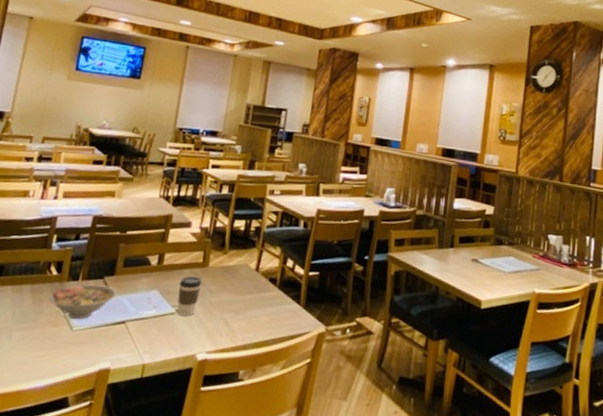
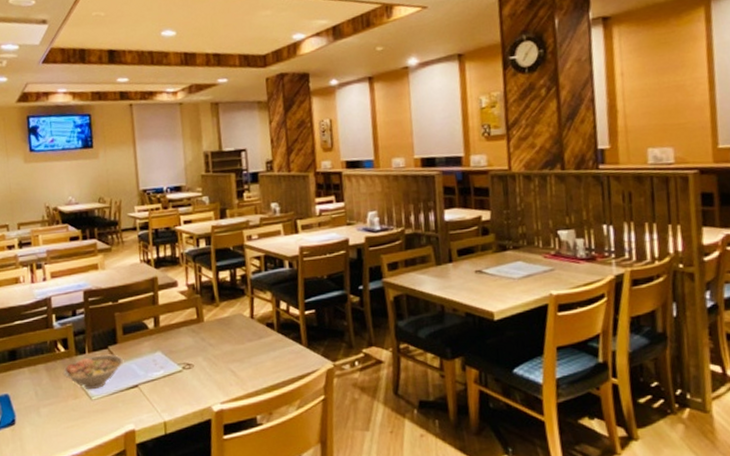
coffee cup: present [177,276,202,317] -> none [179,332,202,373]

